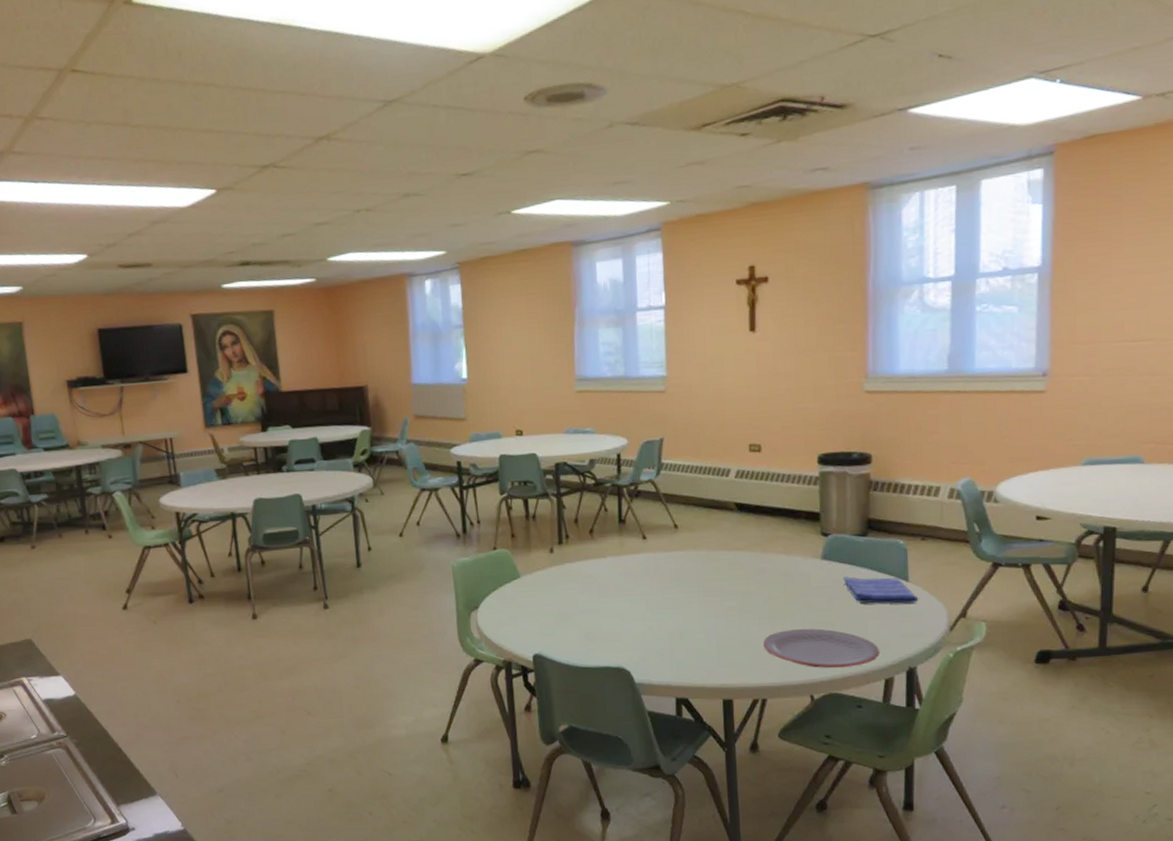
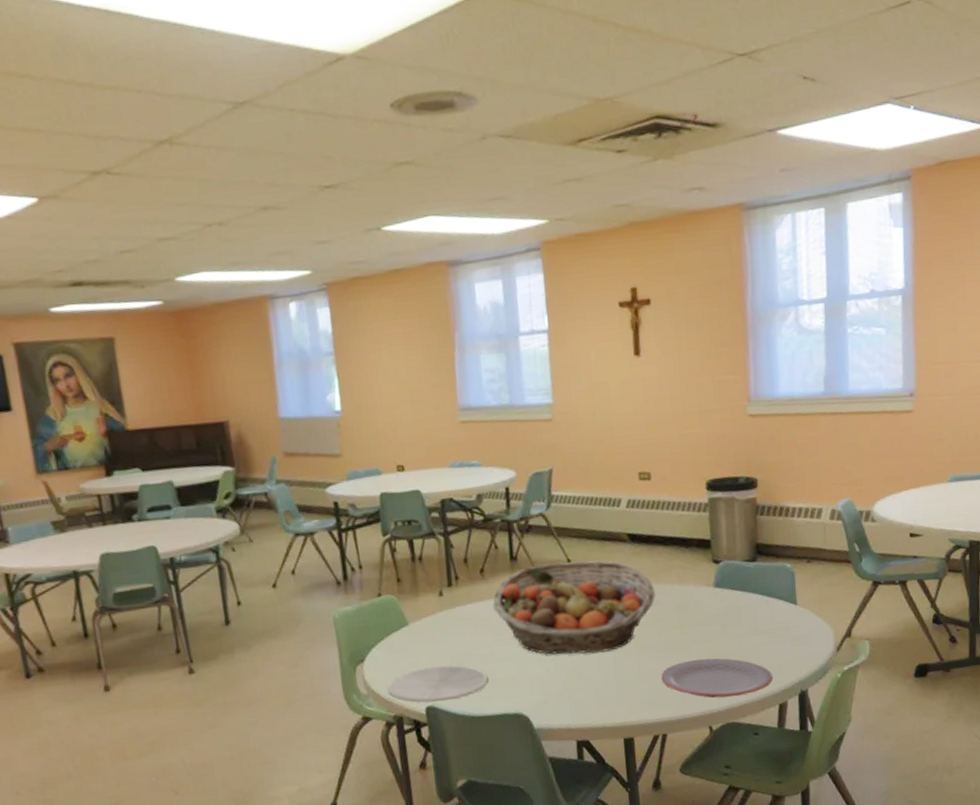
plate: none [499,617,593,651] -> present [388,665,489,703]
fruit basket: none [600,526,761,616] -> present [493,560,655,655]
dish towel: present [843,577,919,604] -> none [735,601,807,630]

